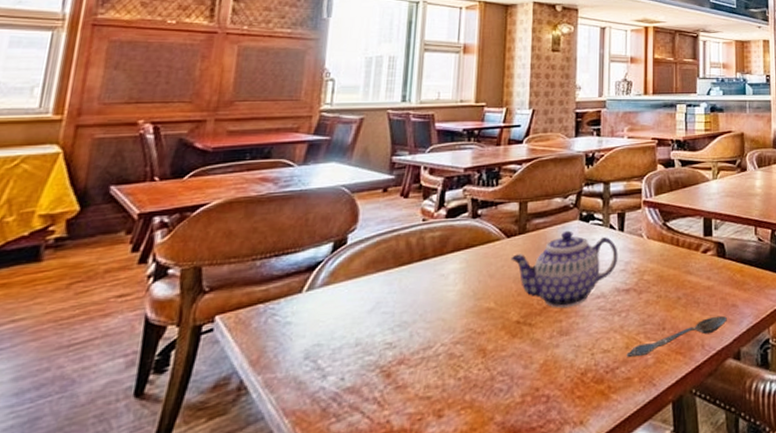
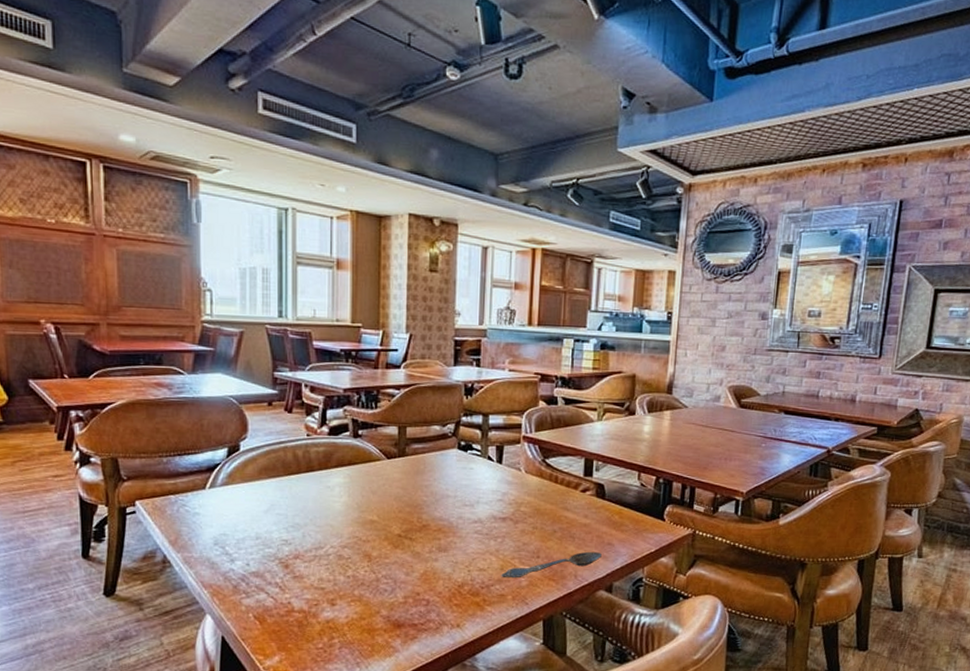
teapot: present [510,230,618,308] -> none [391,457,496,527]

